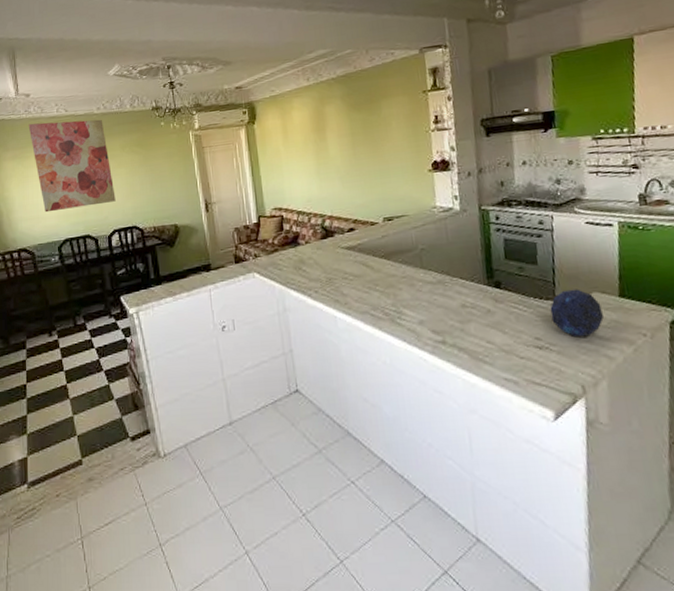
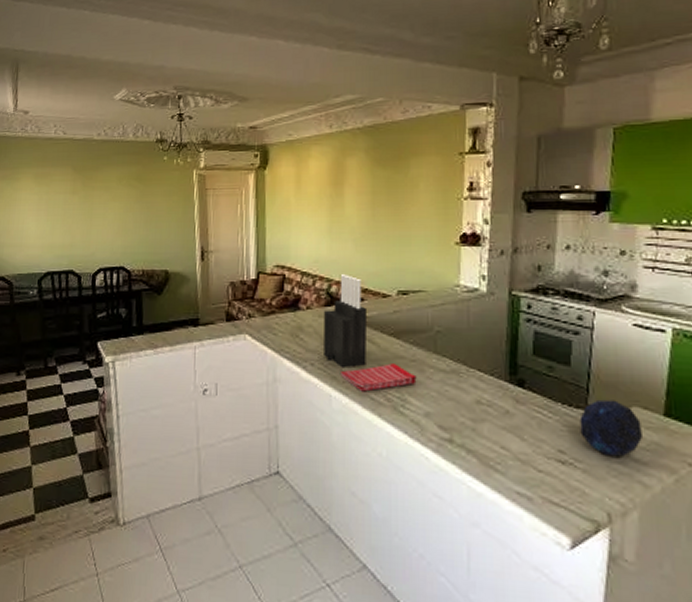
wall art: present [28,119,116,213] -> none [23,143,106,241]
knife block: none [321,209,363,292] -> present [324,275,368,369]
dish towel: none [342,282,409,310] -> present [341,363,417,392]

